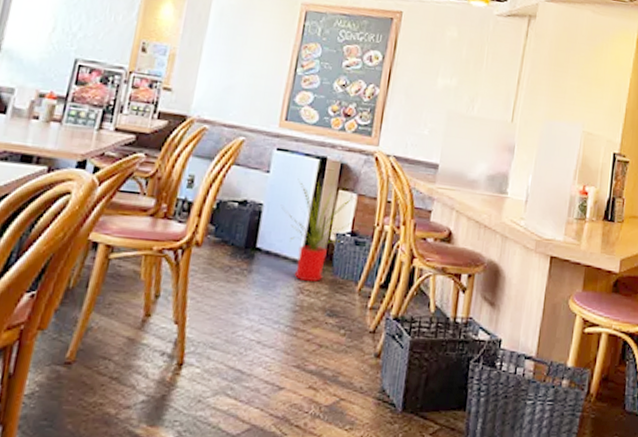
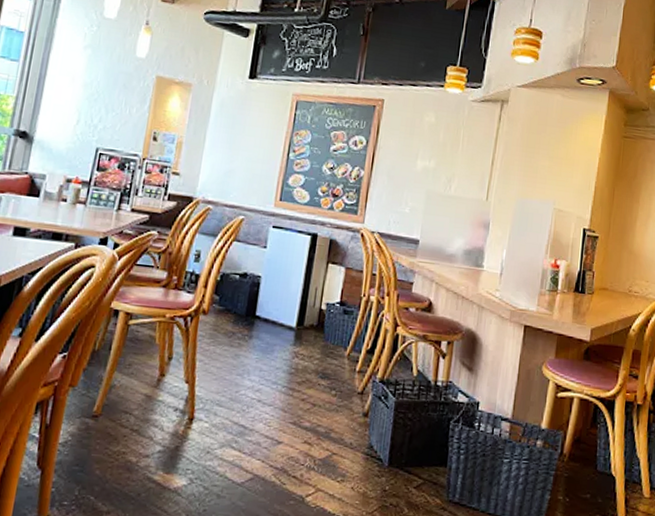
house plant: present [281,178,353,282] -> none [277,253,342,347]

